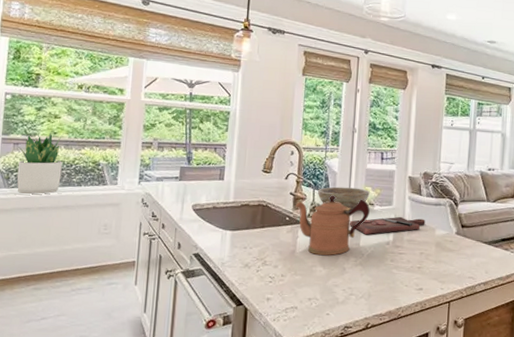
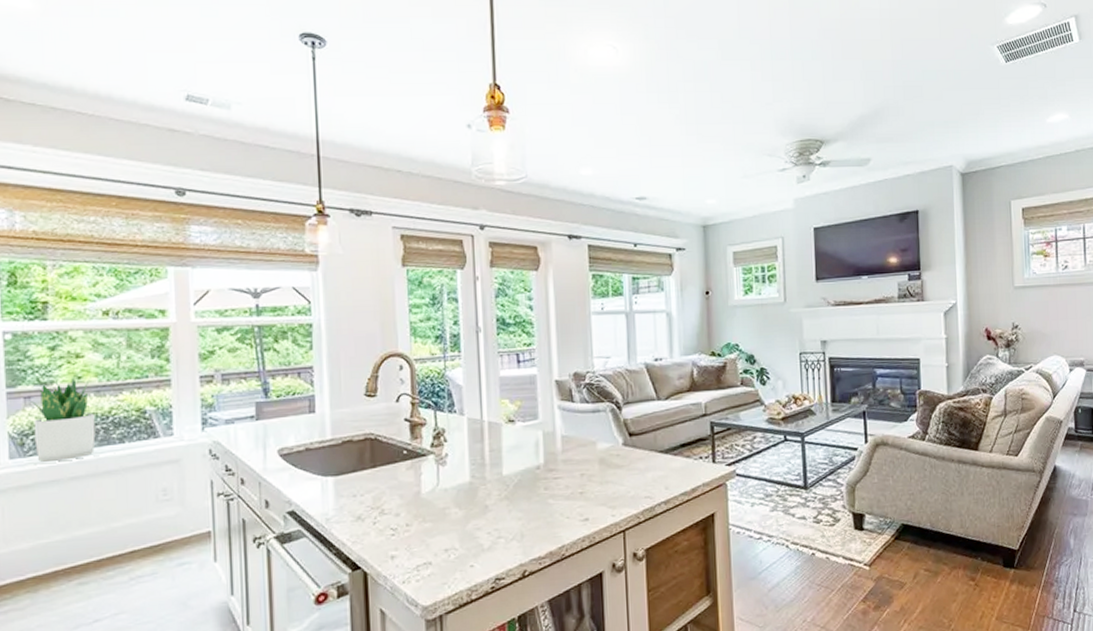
coffeepot: present [295,194,370,255] -> none [413,414,510,493]
bowl: present [318,186,370,210] -> none [441,402,508,432]
cutting board: present [350,216,426,235] -> none [487,431,583,461]

